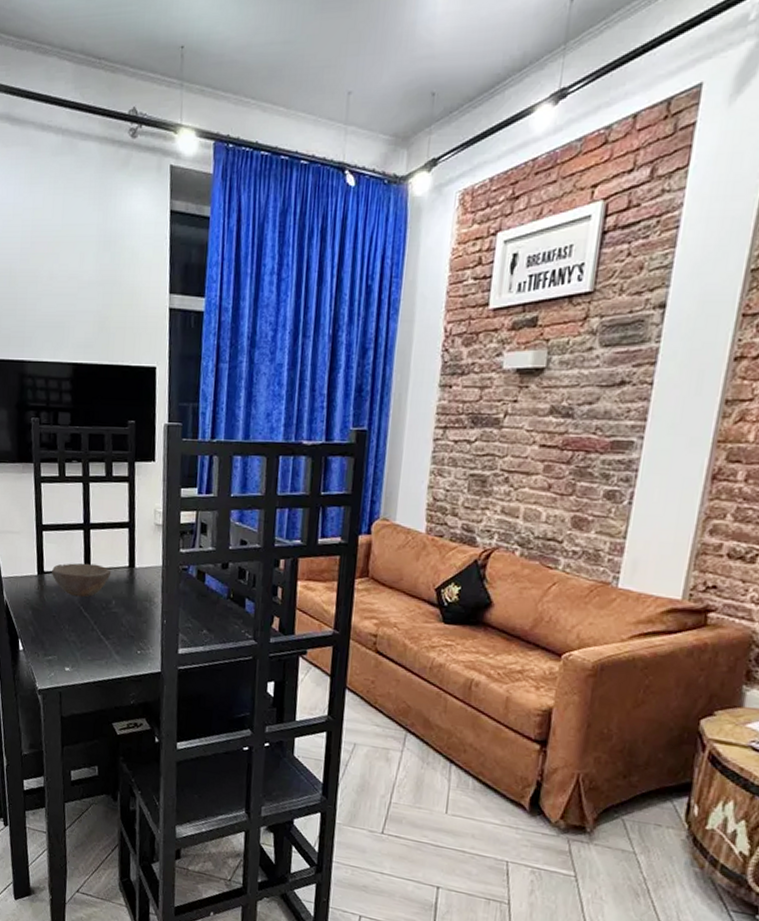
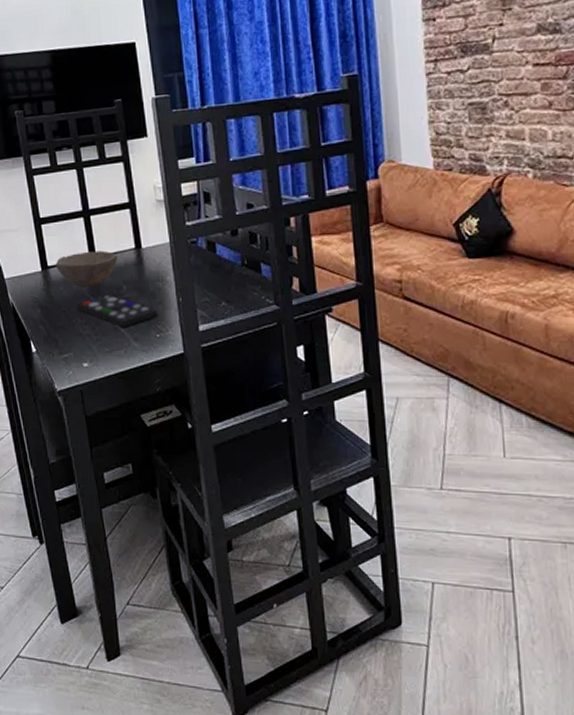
remote control: none [65,606,142,640] -> present [75,294,158,327]

